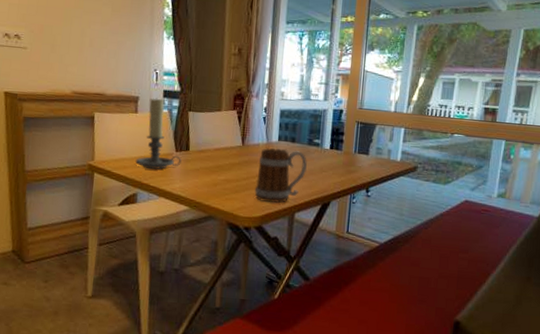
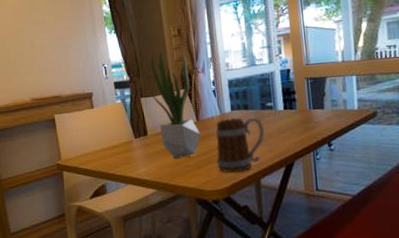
candle holder: present [135,98,181,169] -> none [98,90,142,159]
potted plant: none [199,67,243,180] -> present [150,51,200,160]

